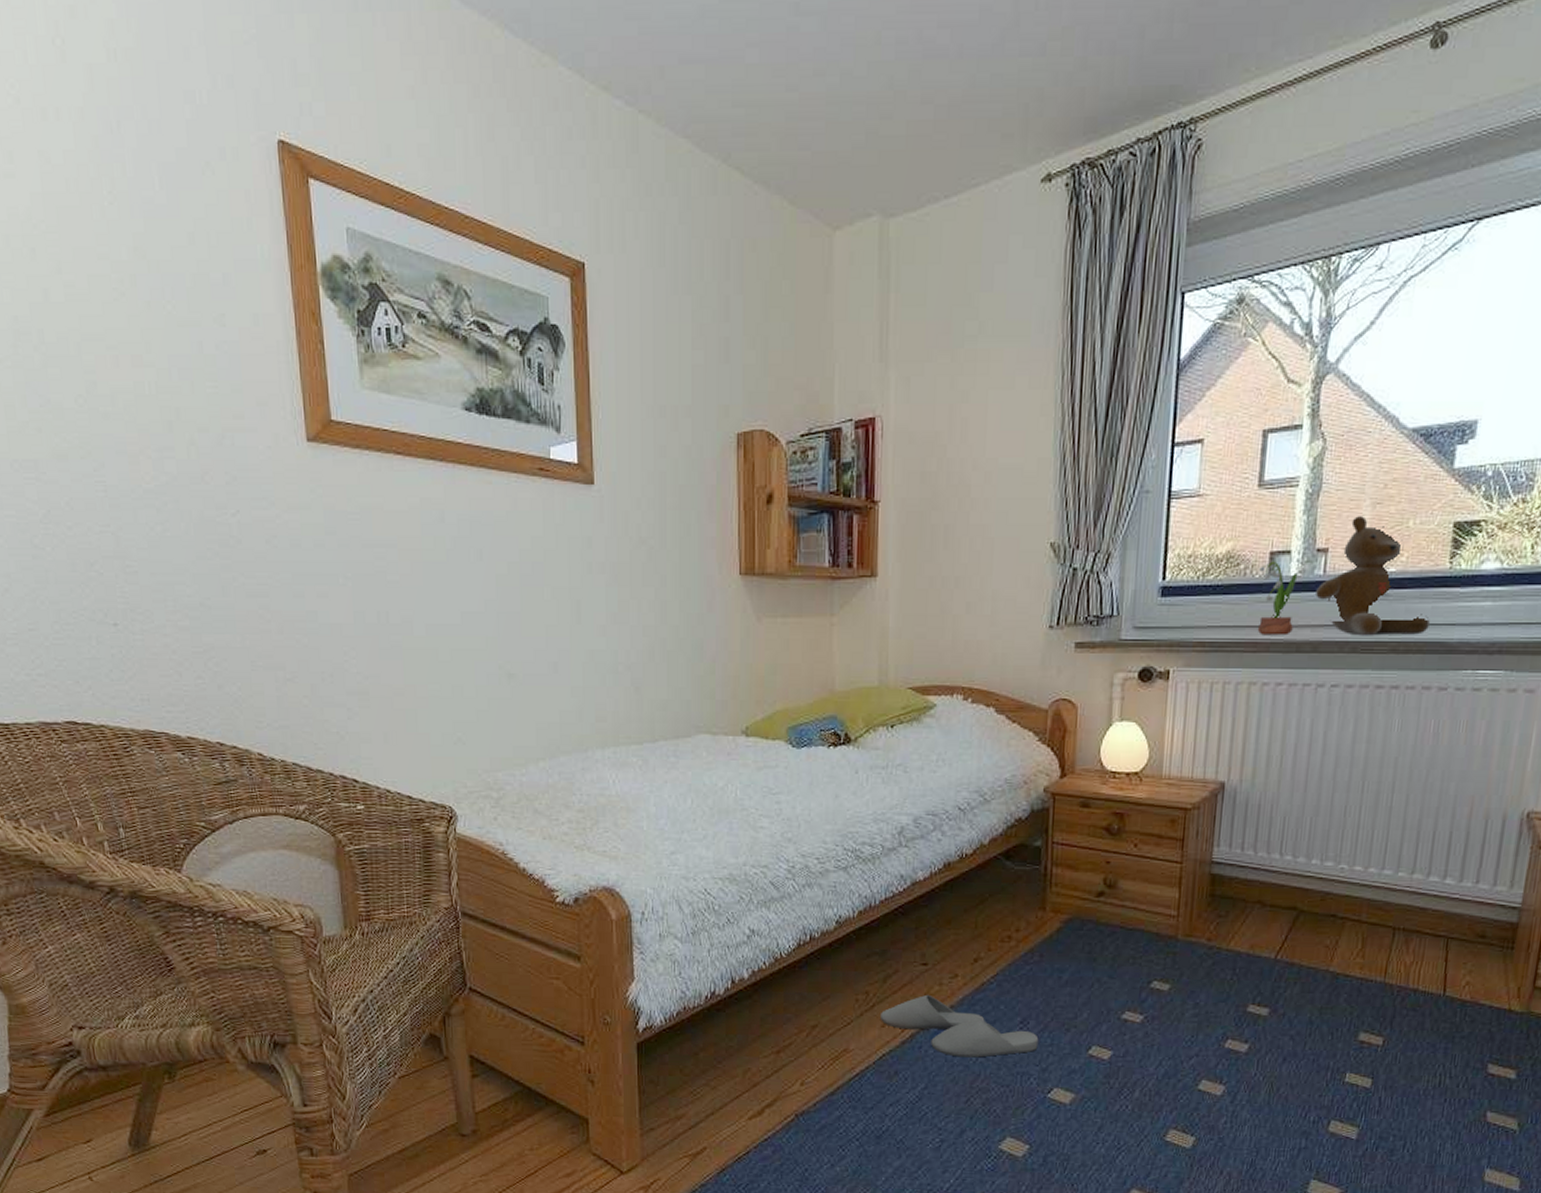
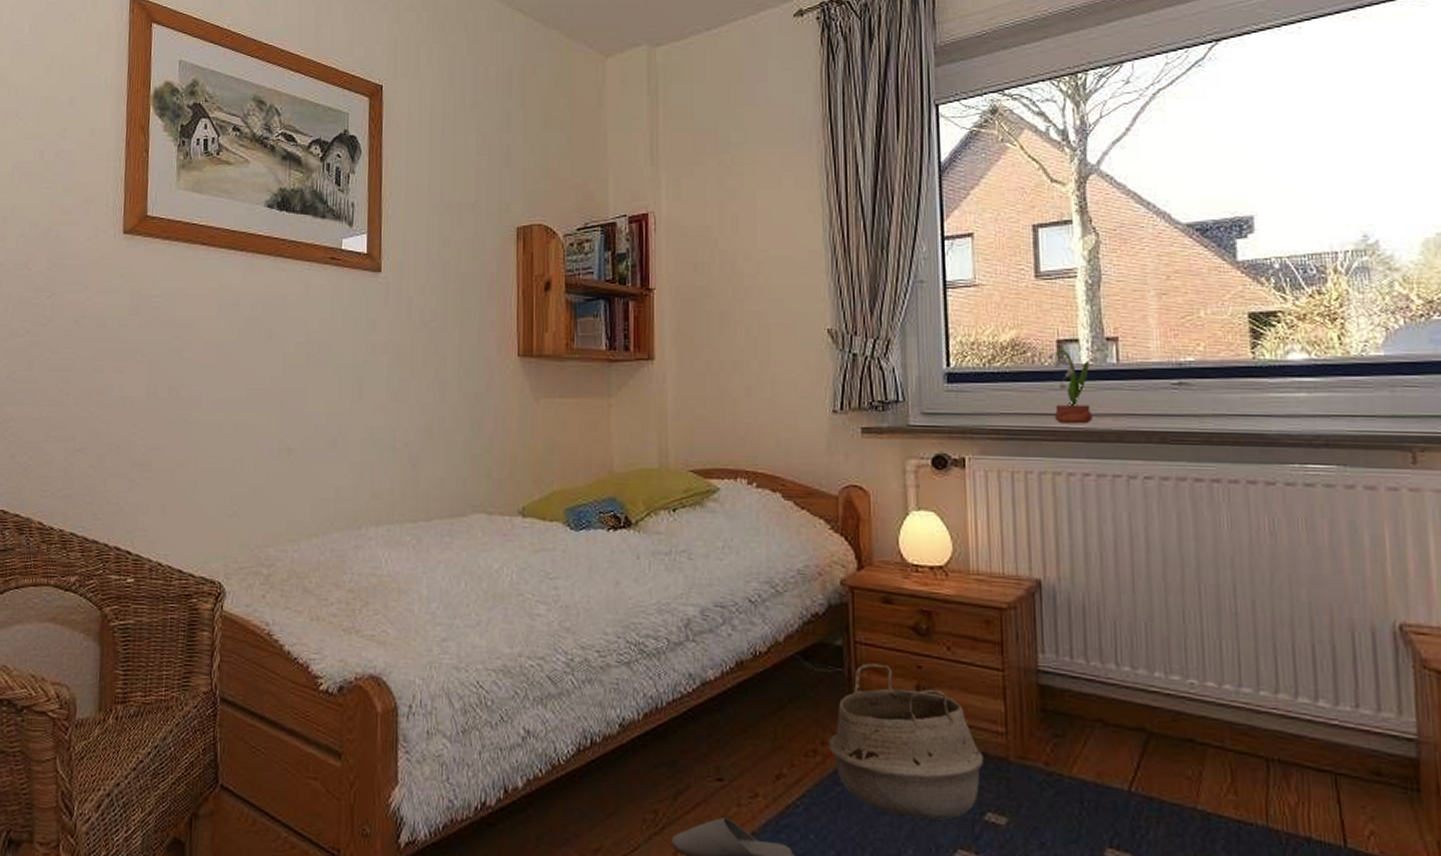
woven basket: none [1022,861,1156,989] -> present [829,663,984,820]
stuffed bear: present [1316,516,1431,636] -> none [1112,306,1244,426]

